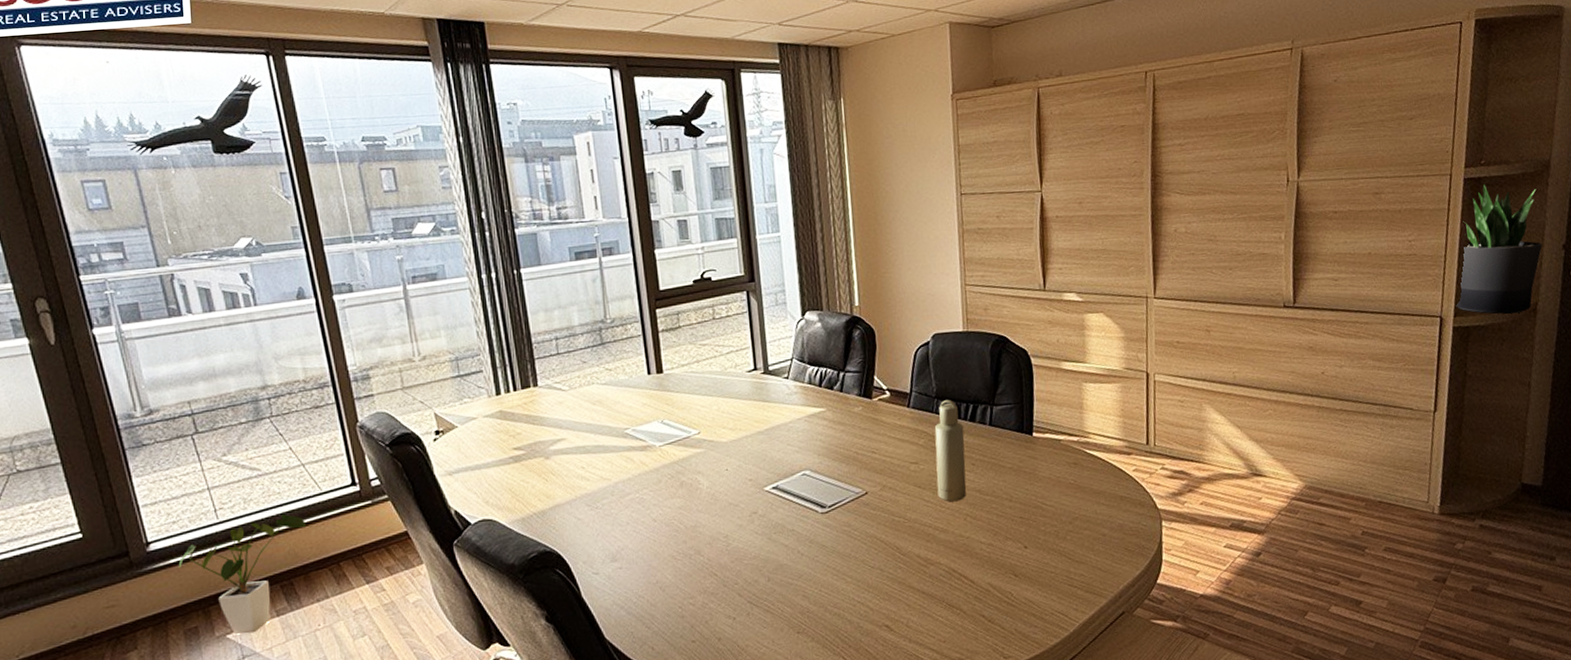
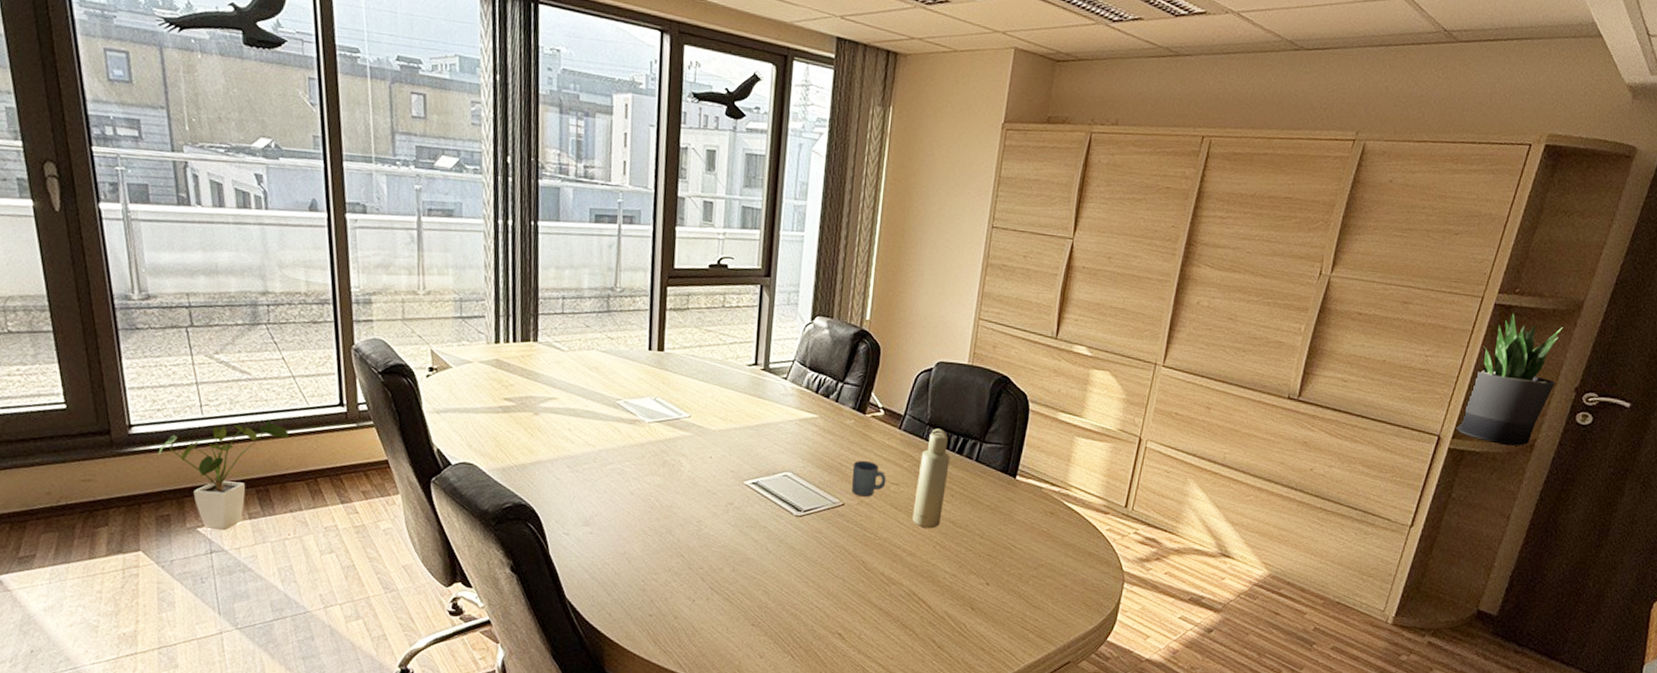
mug: none [868,444,905,483] -> present [852,460,887,498]

